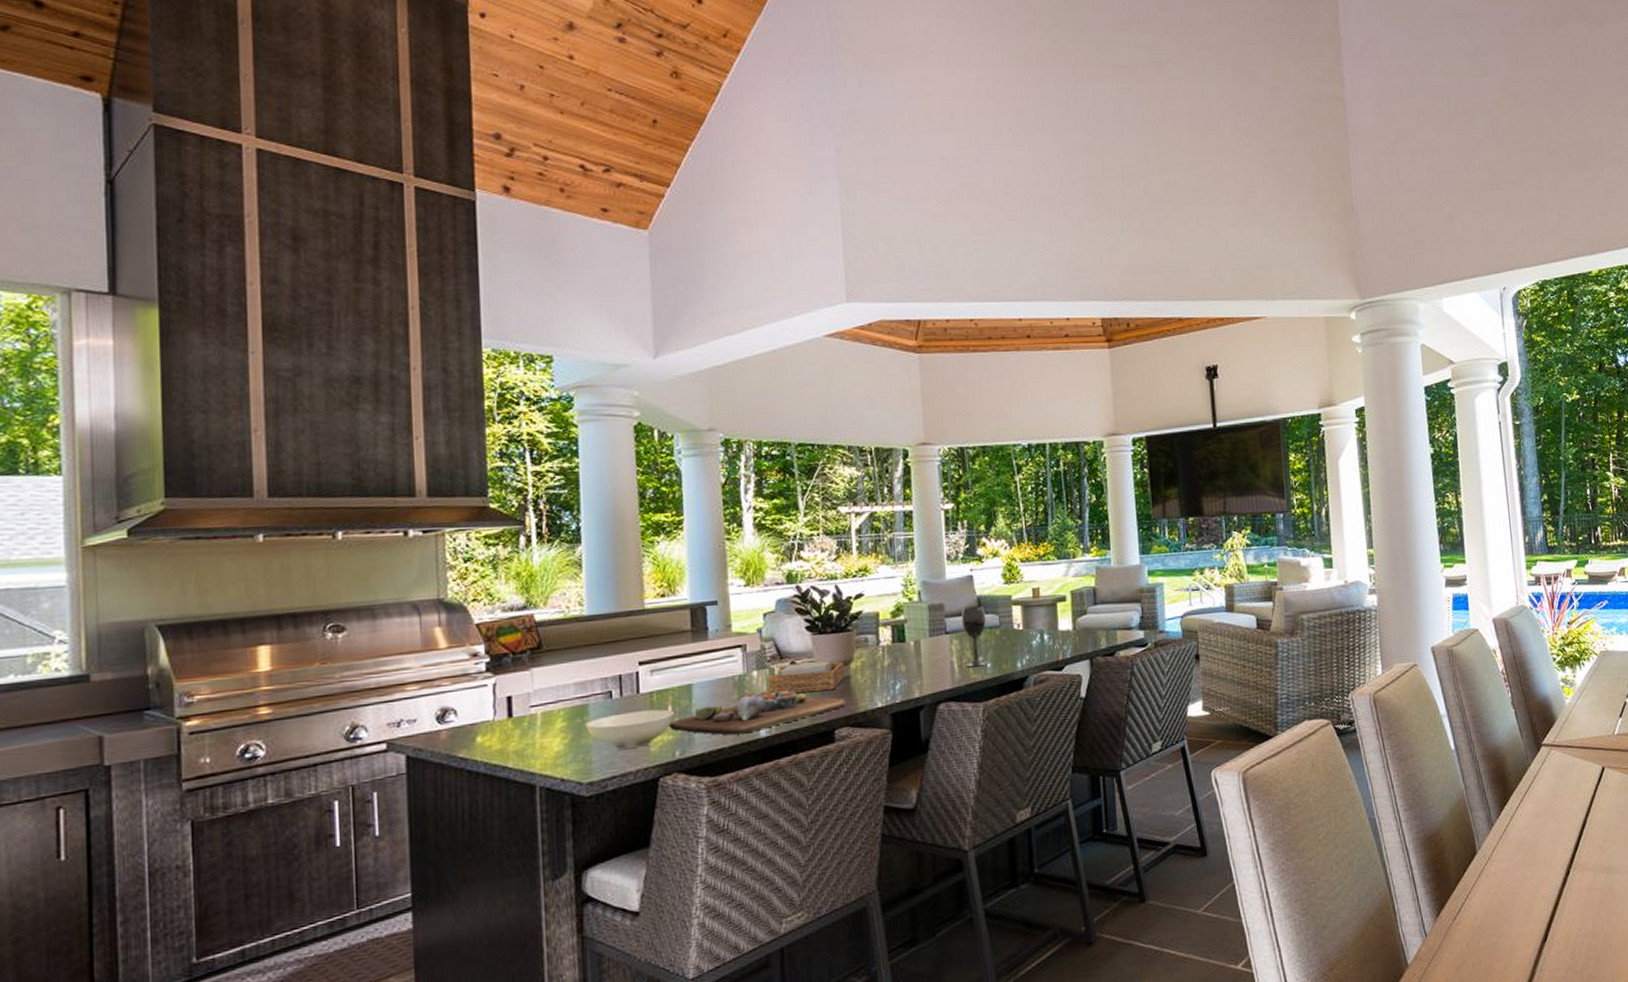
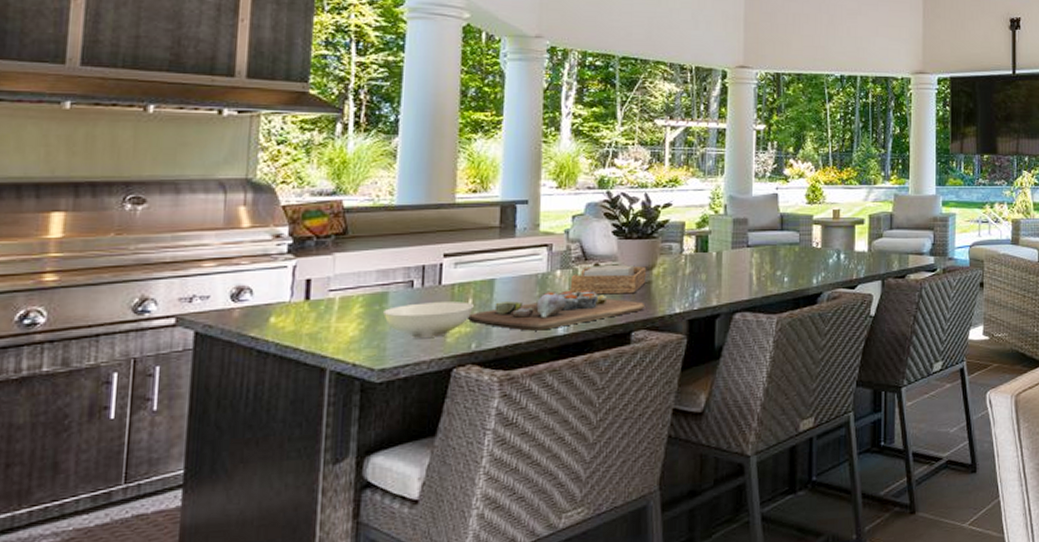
wine glass: present [961,605,987,668] -> none [763,222,787,281]

